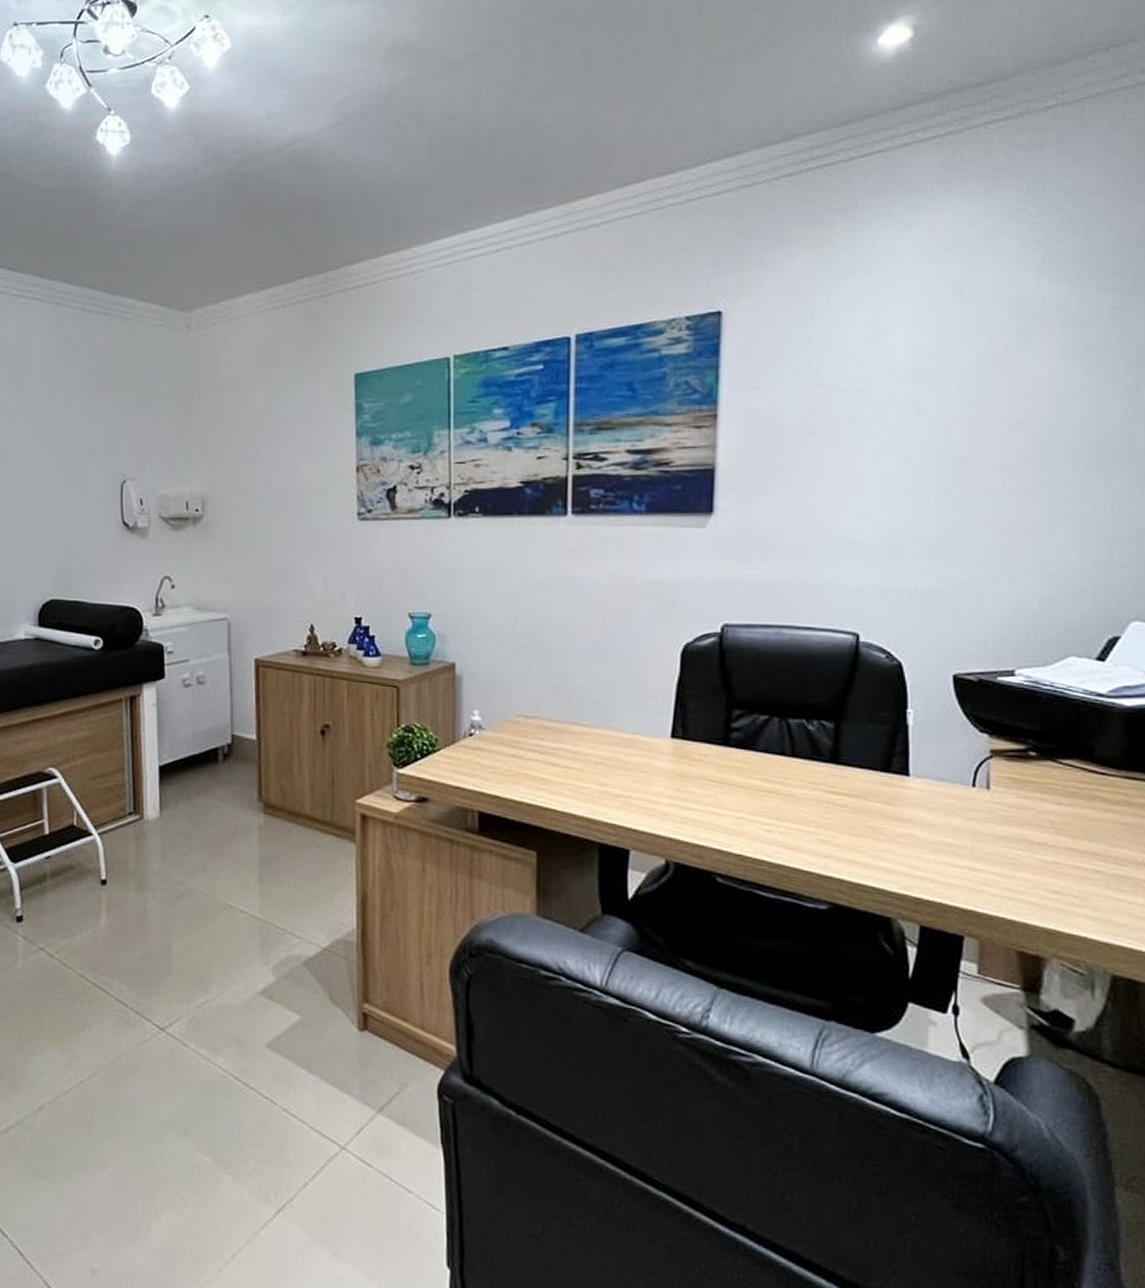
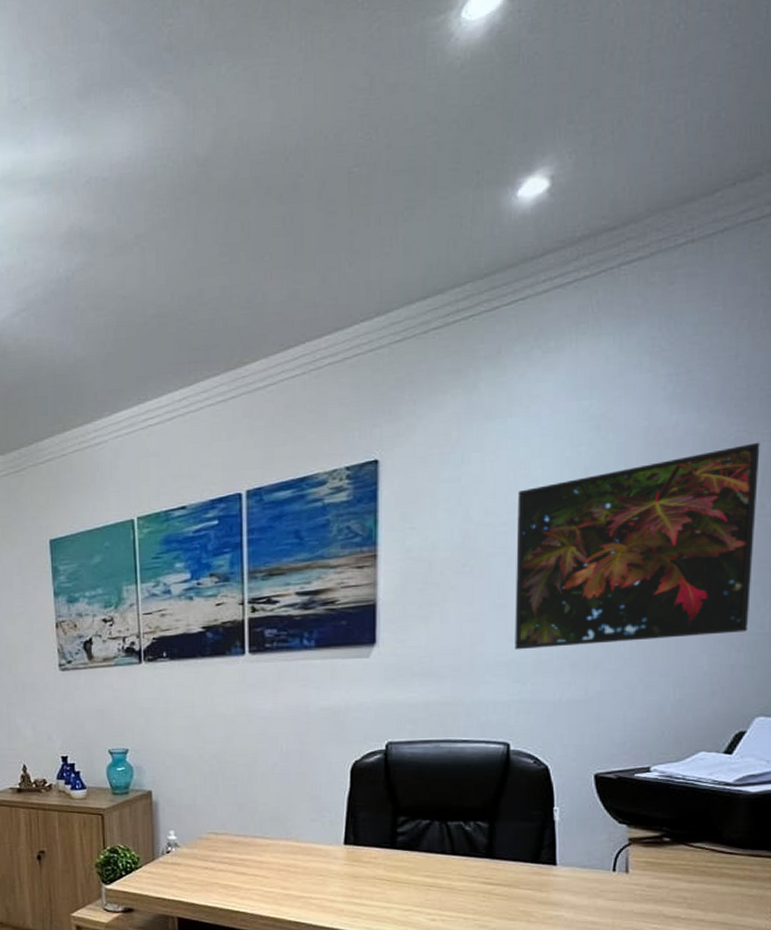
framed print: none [867,321,1135,530] -> present [515,442,760,650]

